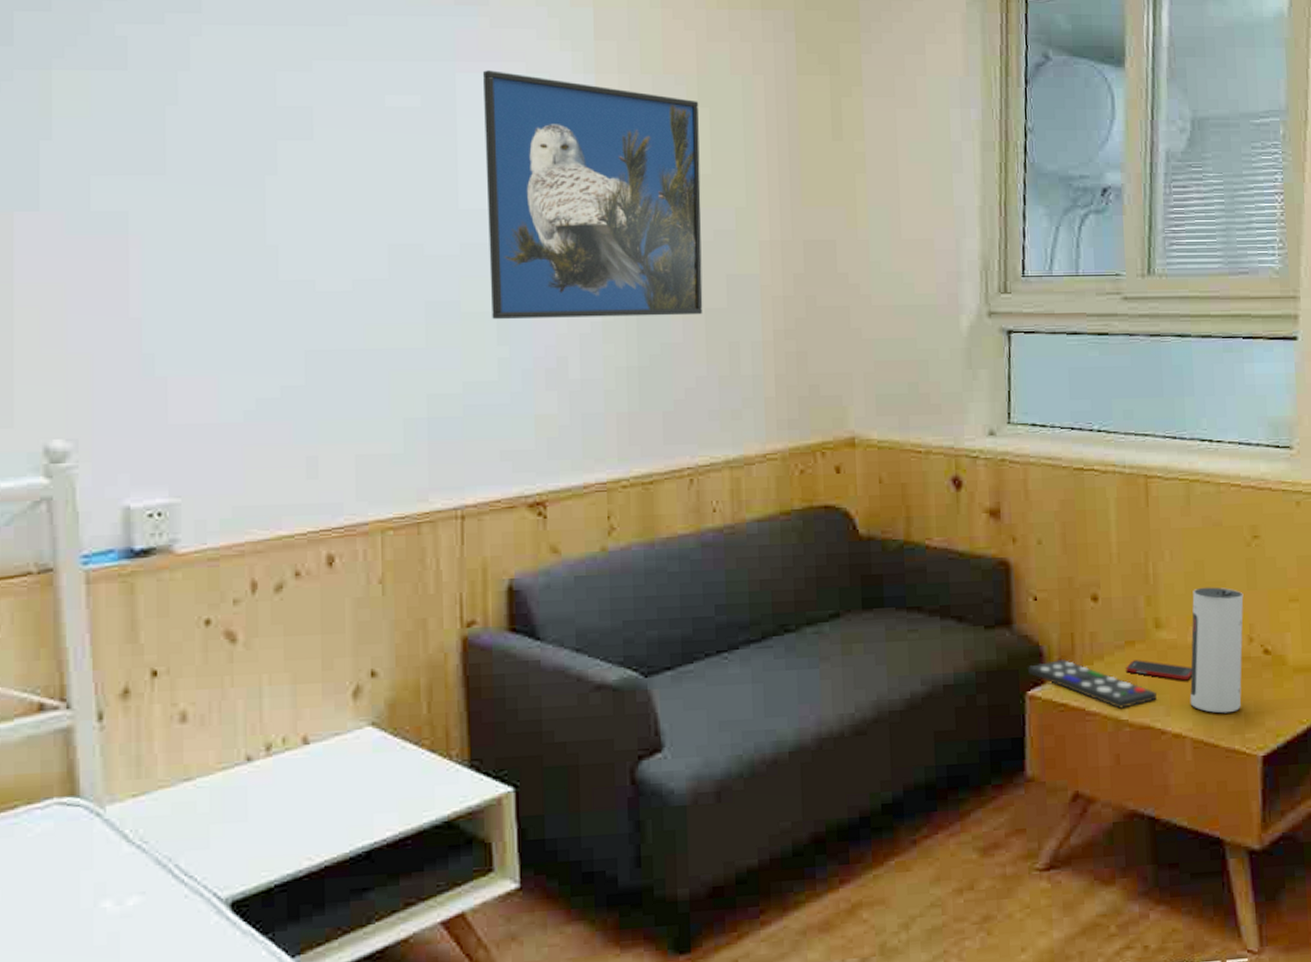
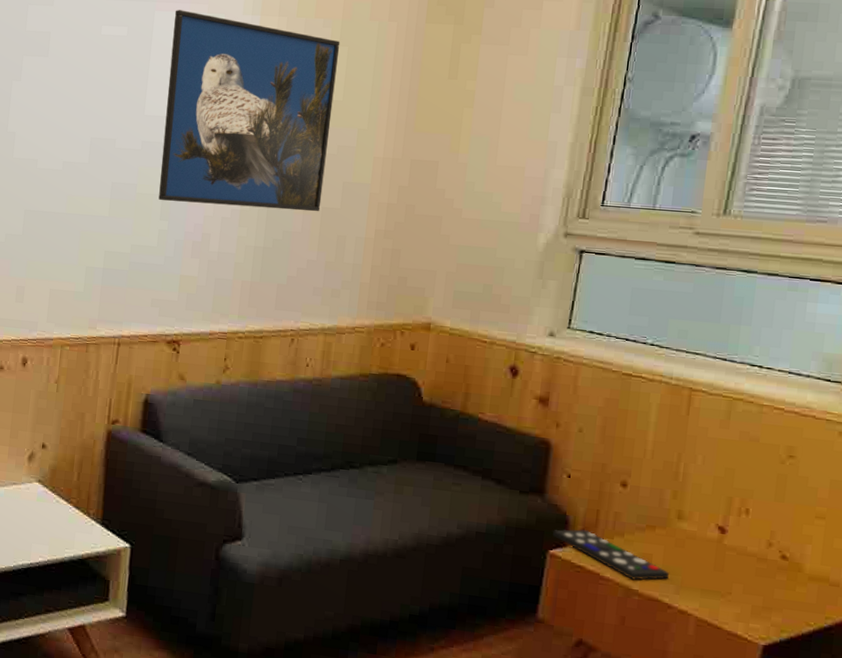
cell phone: present [1126,660,1192,681] -> none [643,542,707,568]
speaker: present [1190,587,1244,714] -> none [700,491,770,603]

